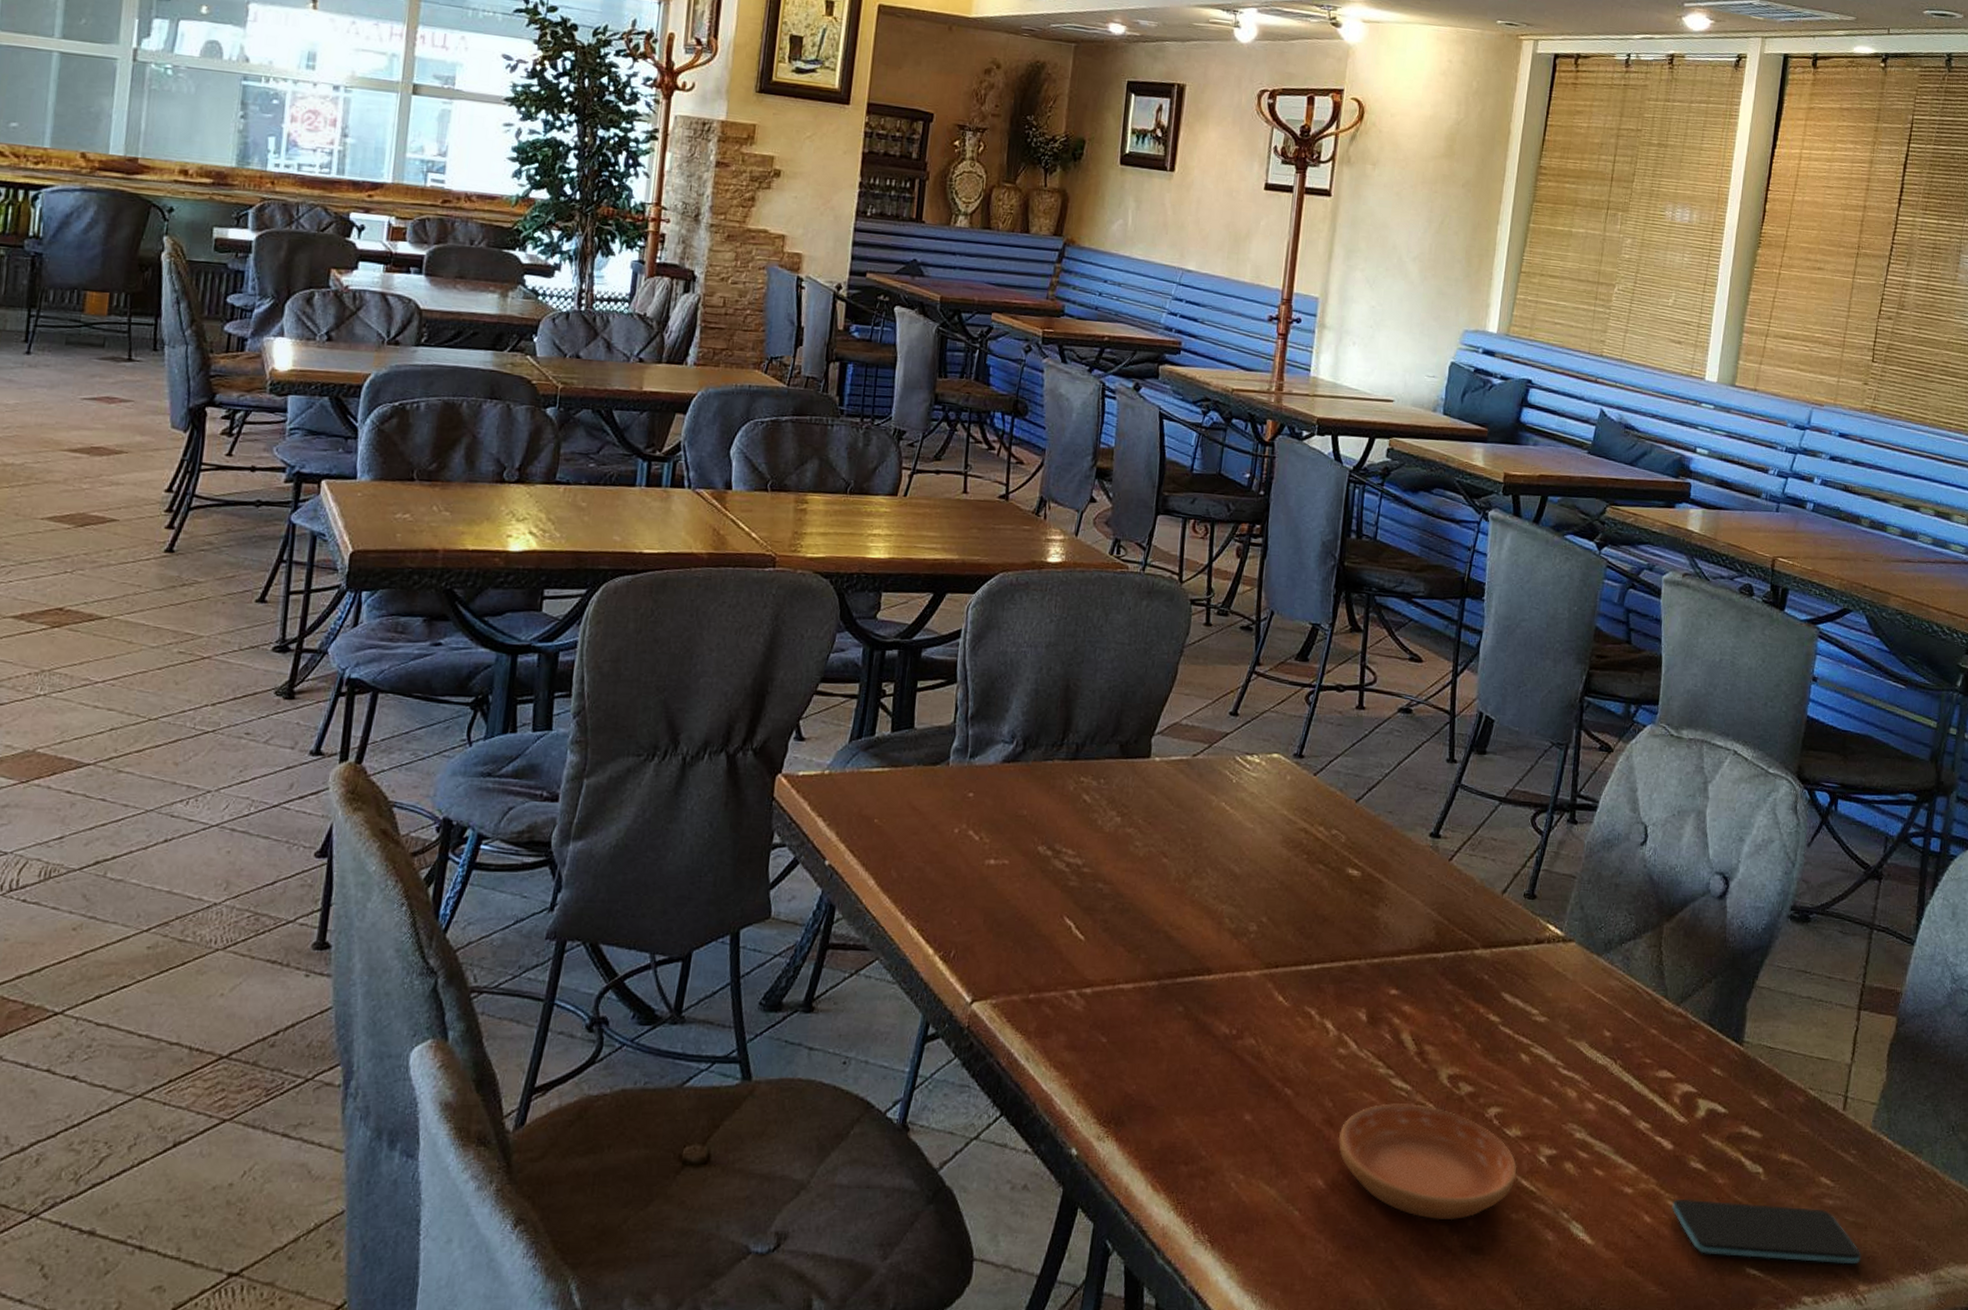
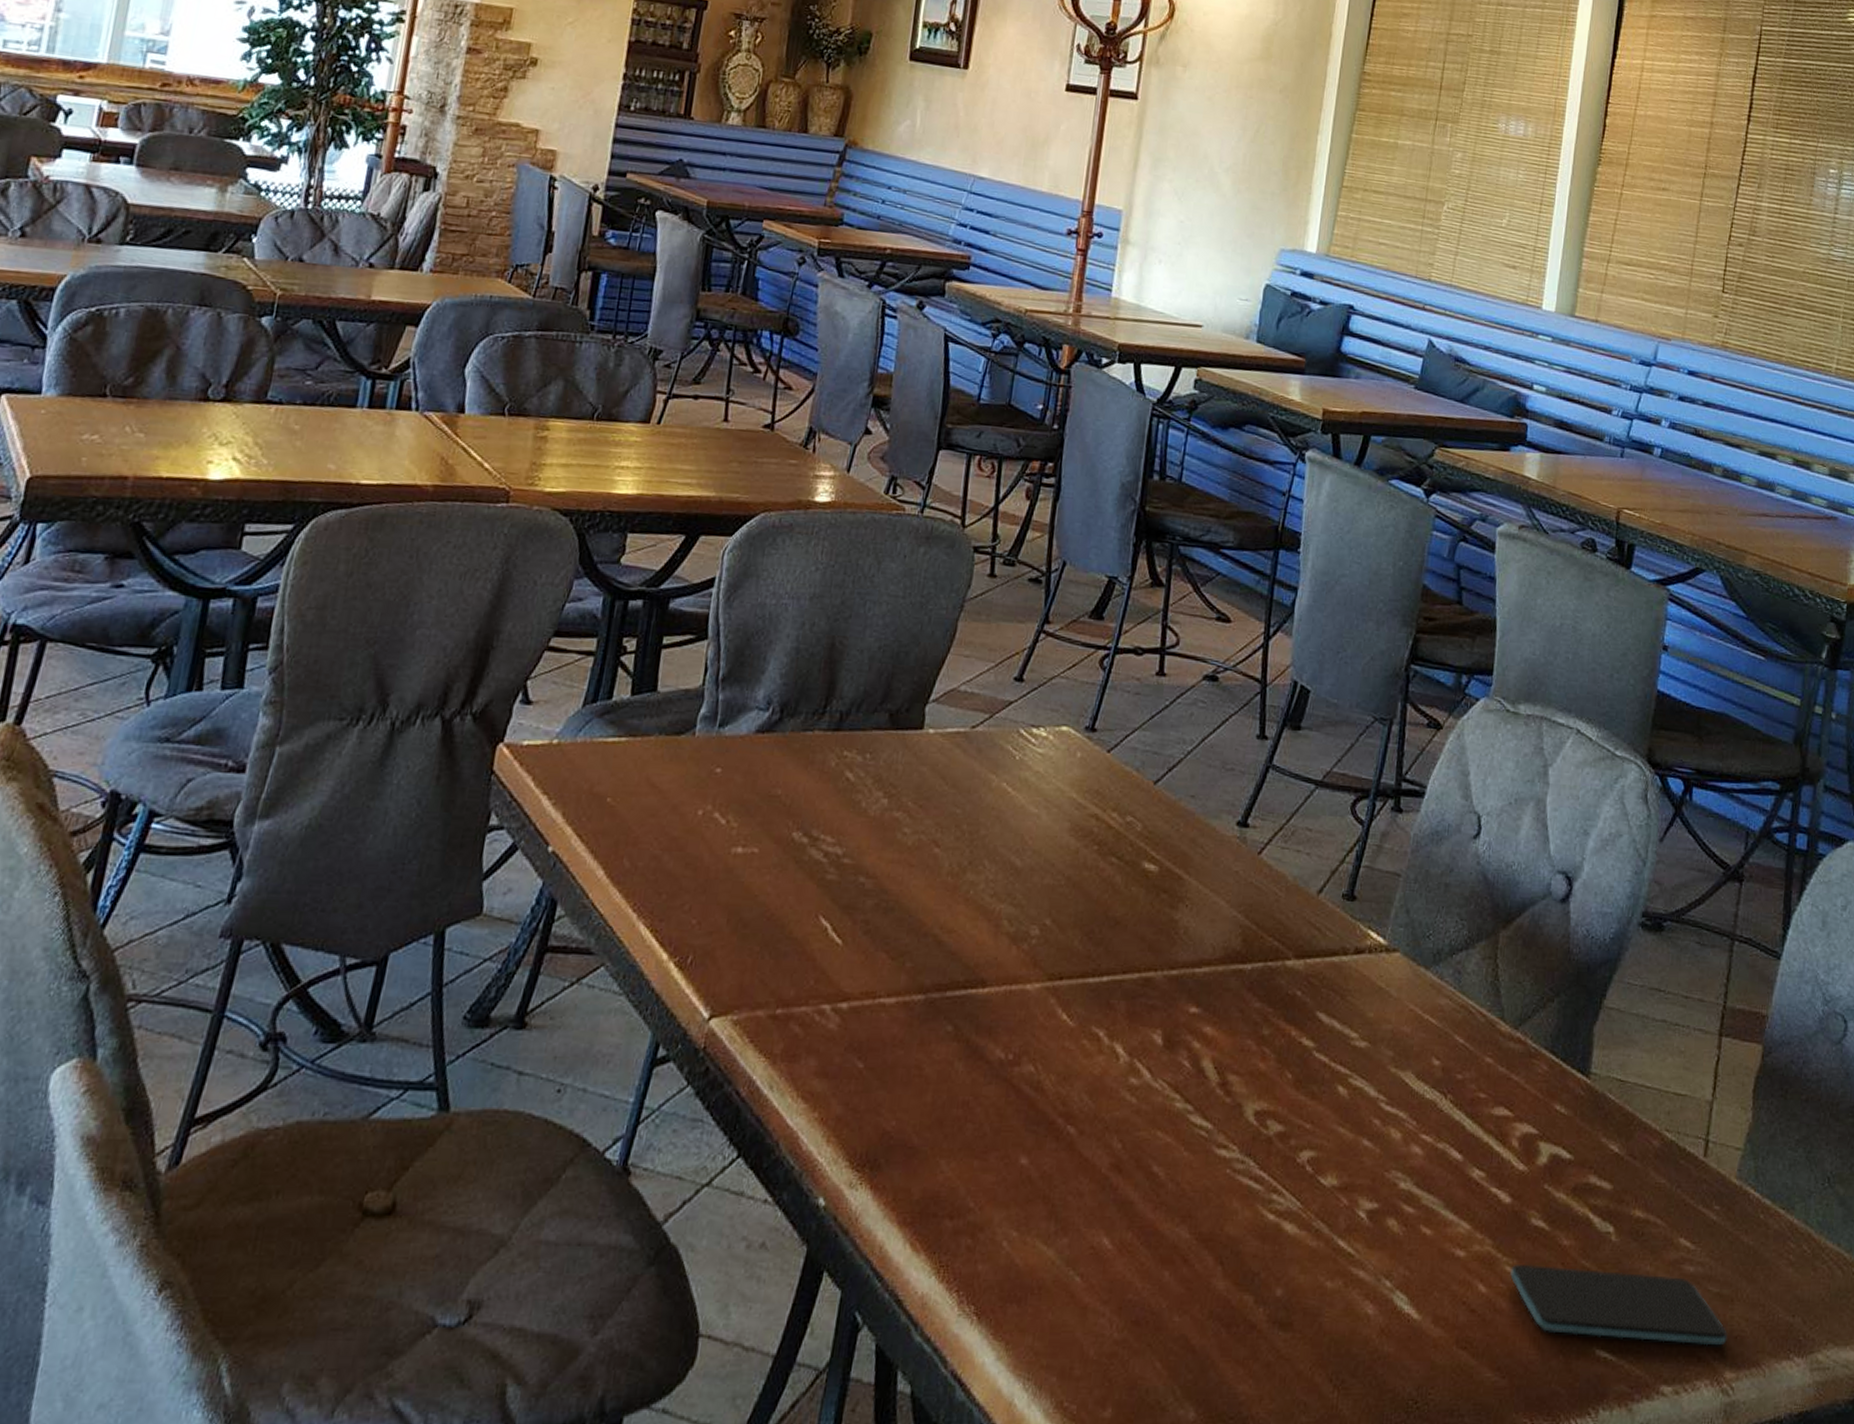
saucer: present [1338,1103,1518,1221] -> none [1127,1145,1333,1289]

